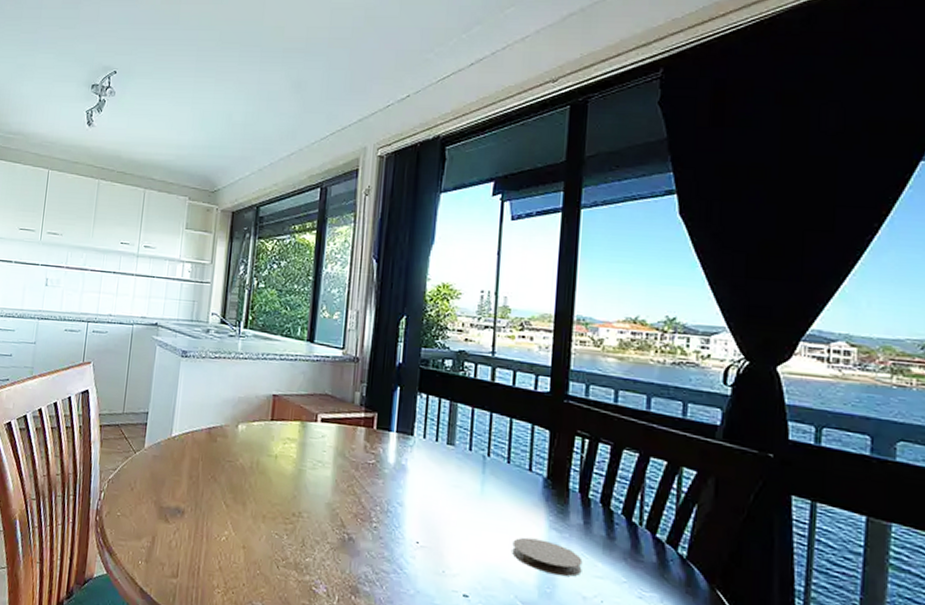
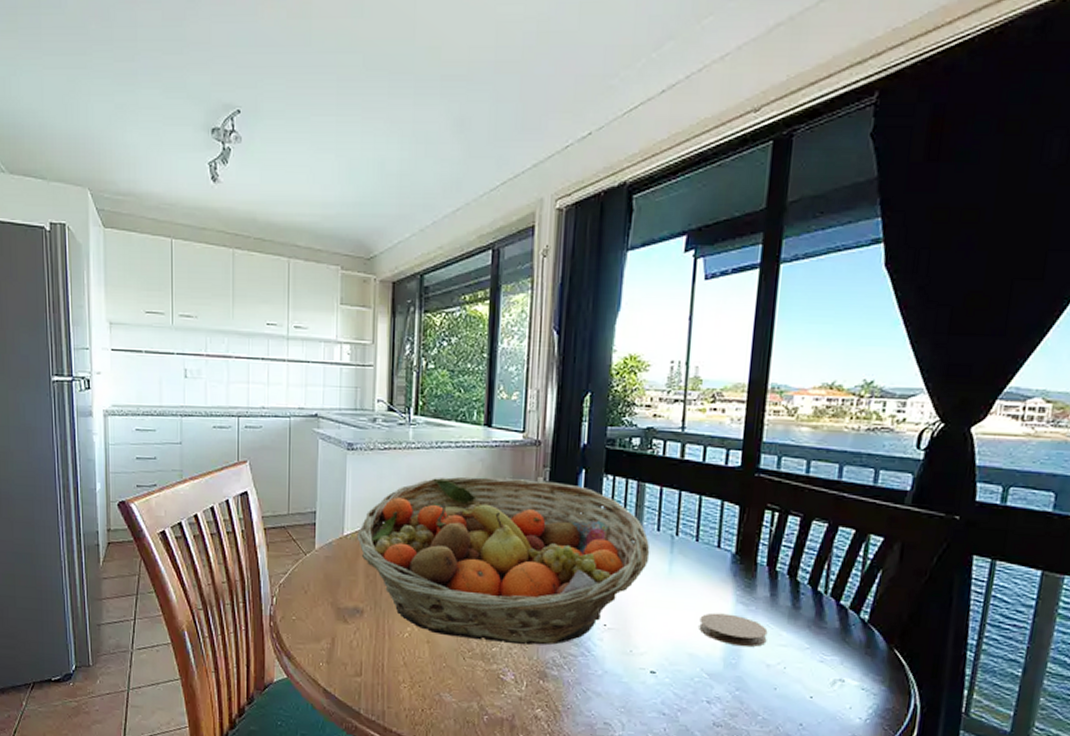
fruit basket: none [183,386,462,560] -> present [357,476,650,646]

